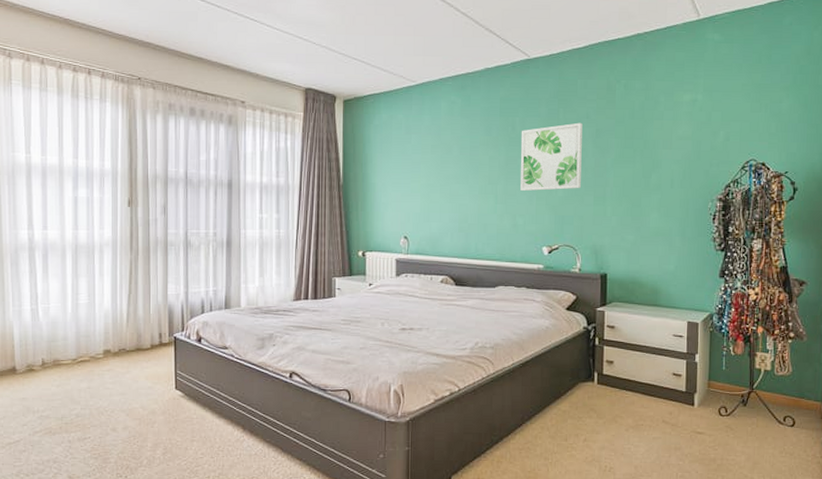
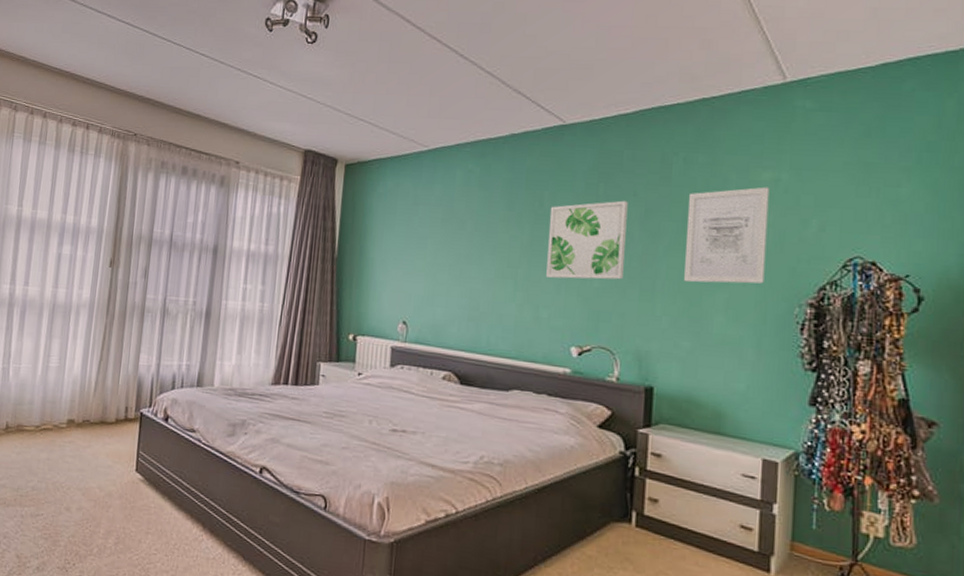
wall art: none [627,106,689,188] -> present [684,186,770,284]

